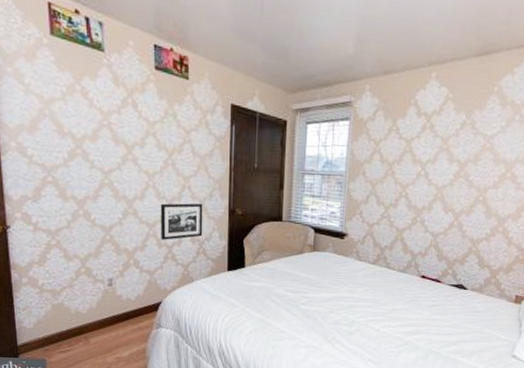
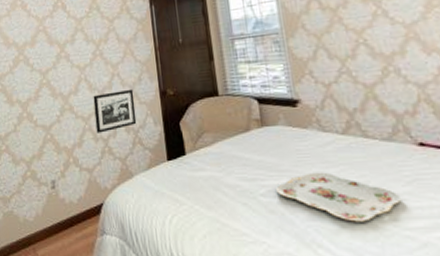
serving tray: none [314,290,401,327] -> present [275,172,402,222]

